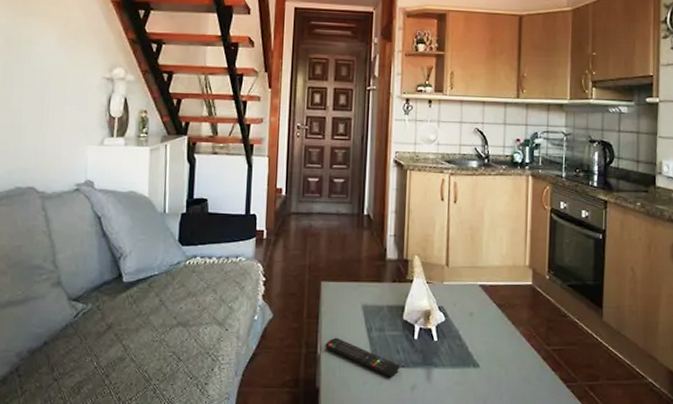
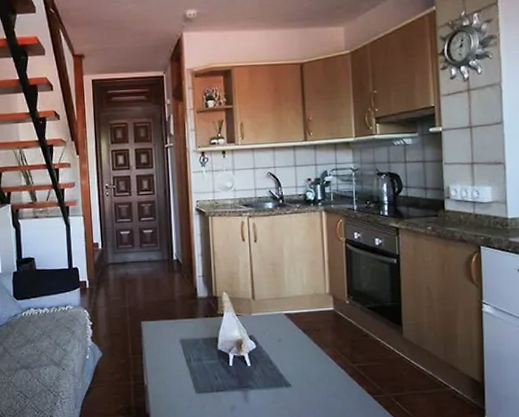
remote control: present [325,337,400,377] -> none [150,369,220,401]

